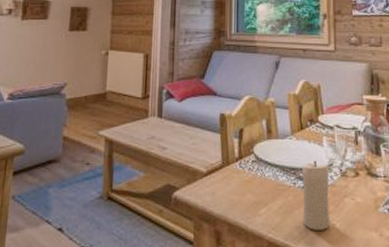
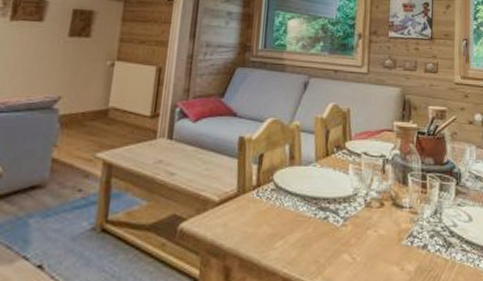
candle: present [302,160,329,230] -> none [321,189,353,265]

